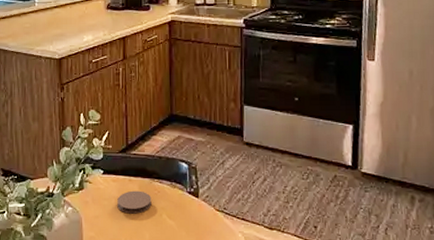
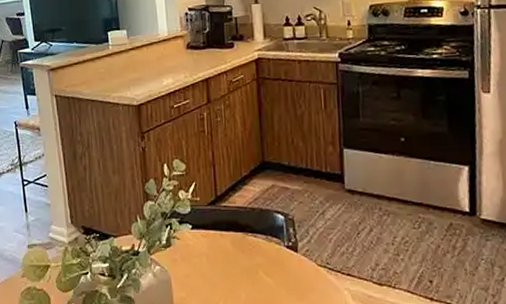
coaster: present [117,190,152,214] -> none [208,246,246,272]

